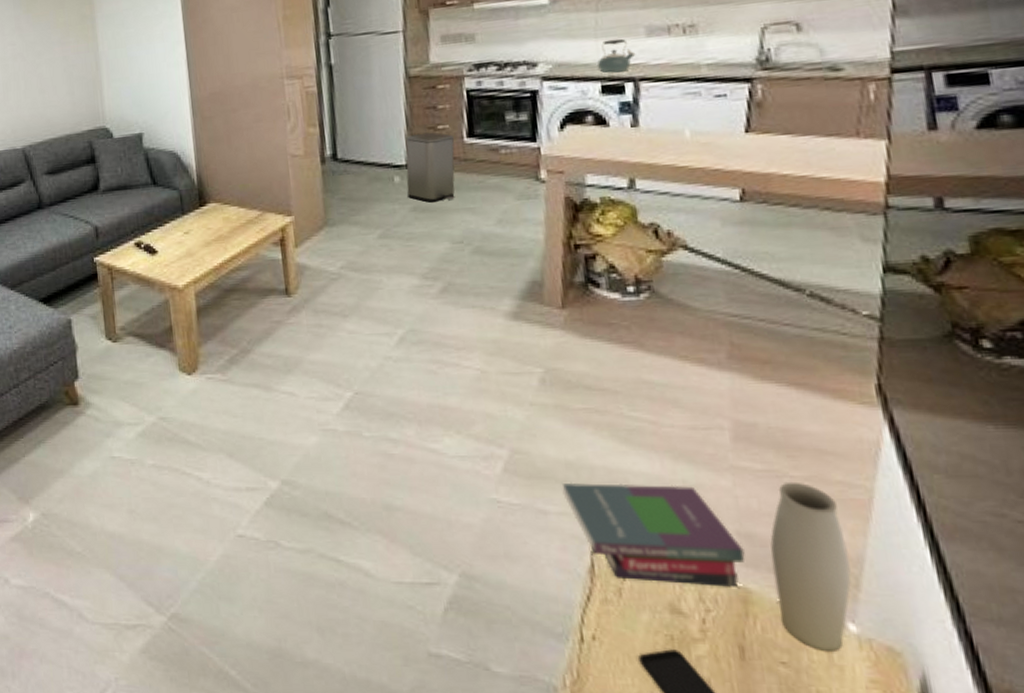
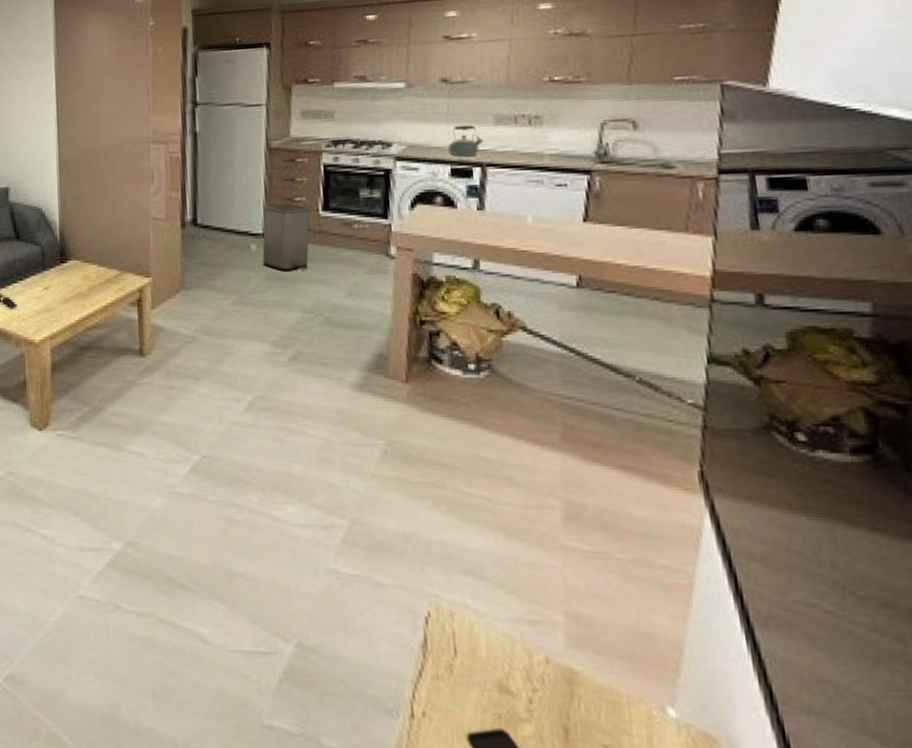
books: present [561,482,746,587] -> none [398,555,572,668]
vase: present [770,481,851,651] -> none [595,563,672,736]

